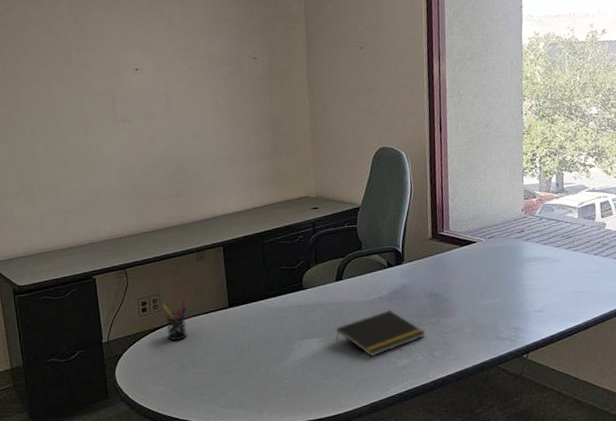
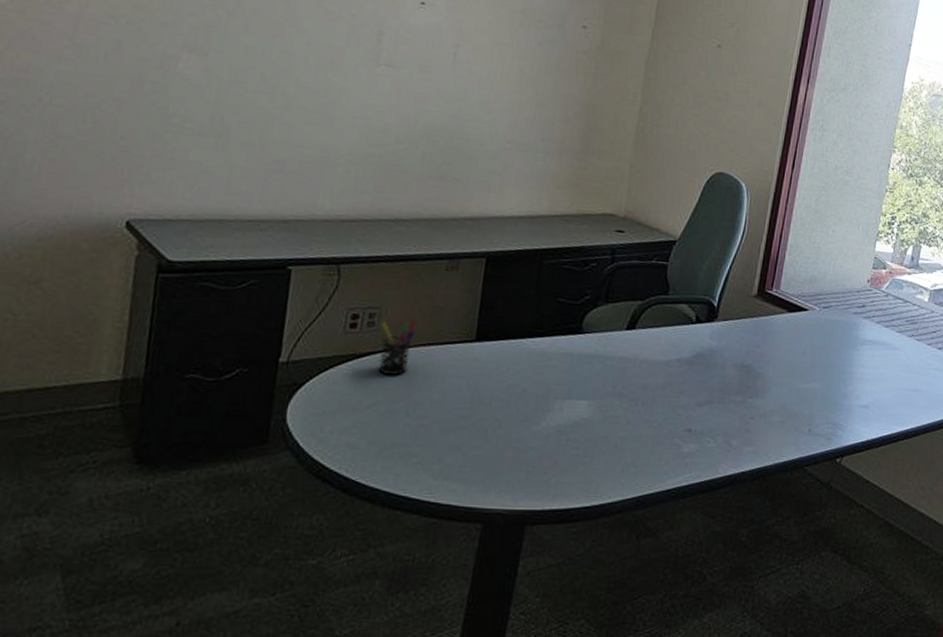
notepad: present [336,310,426,357] -> none [609,377,726,435]

